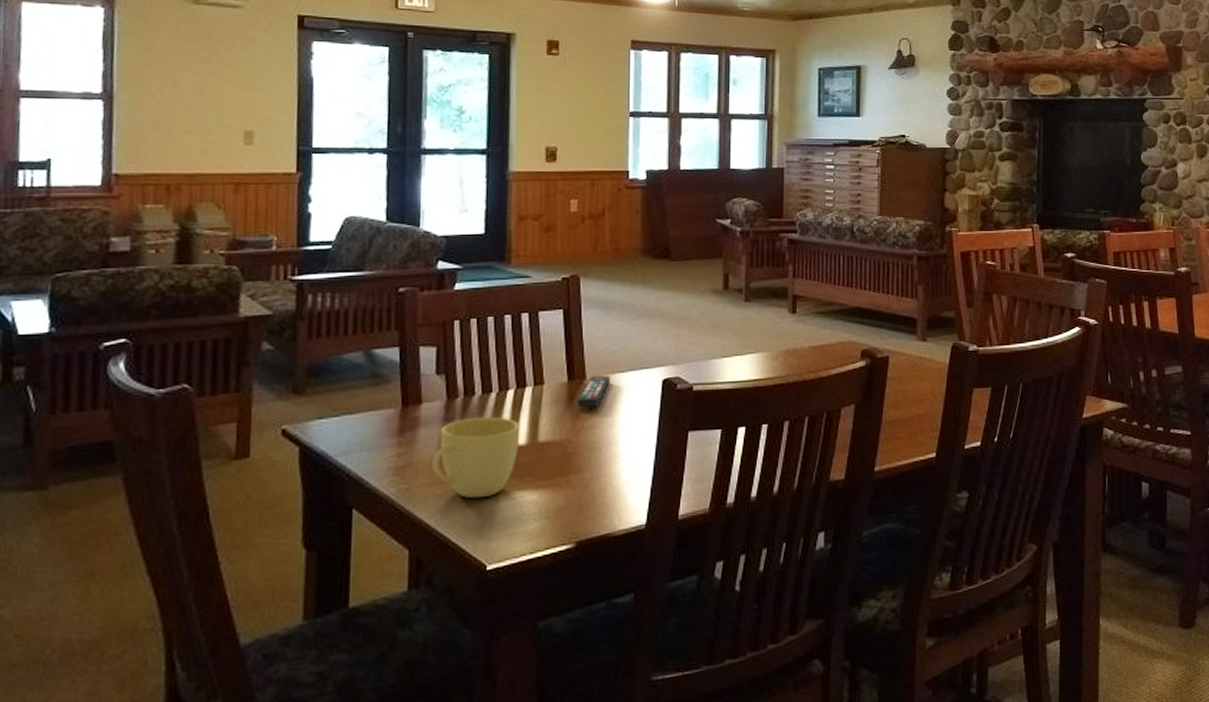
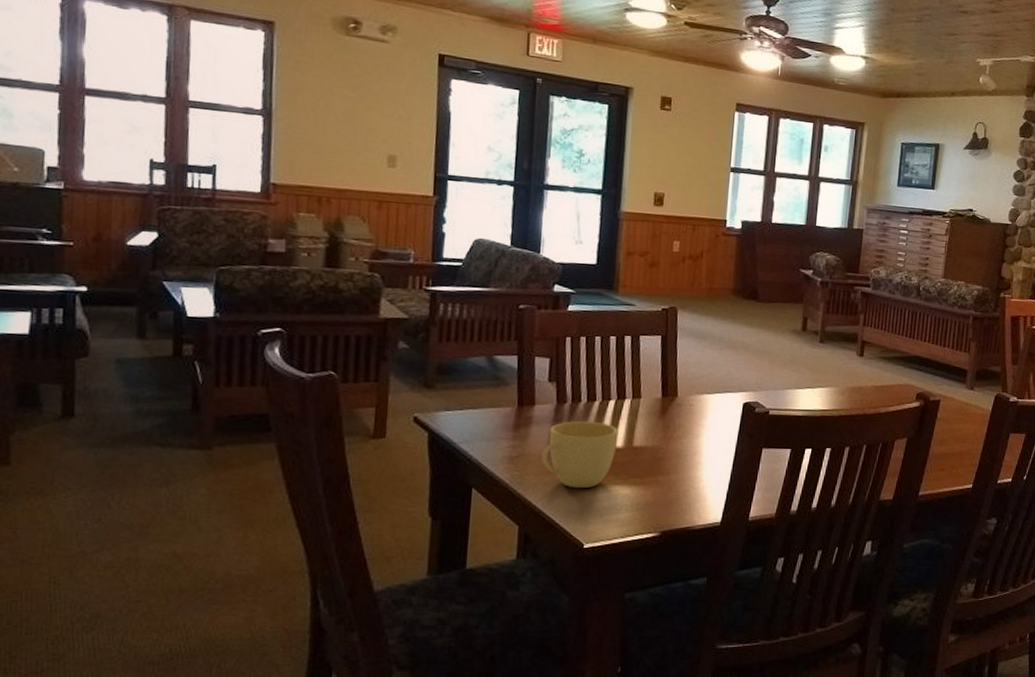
remote control: present [577,375,611,406] -> none [668,394,699,420]

